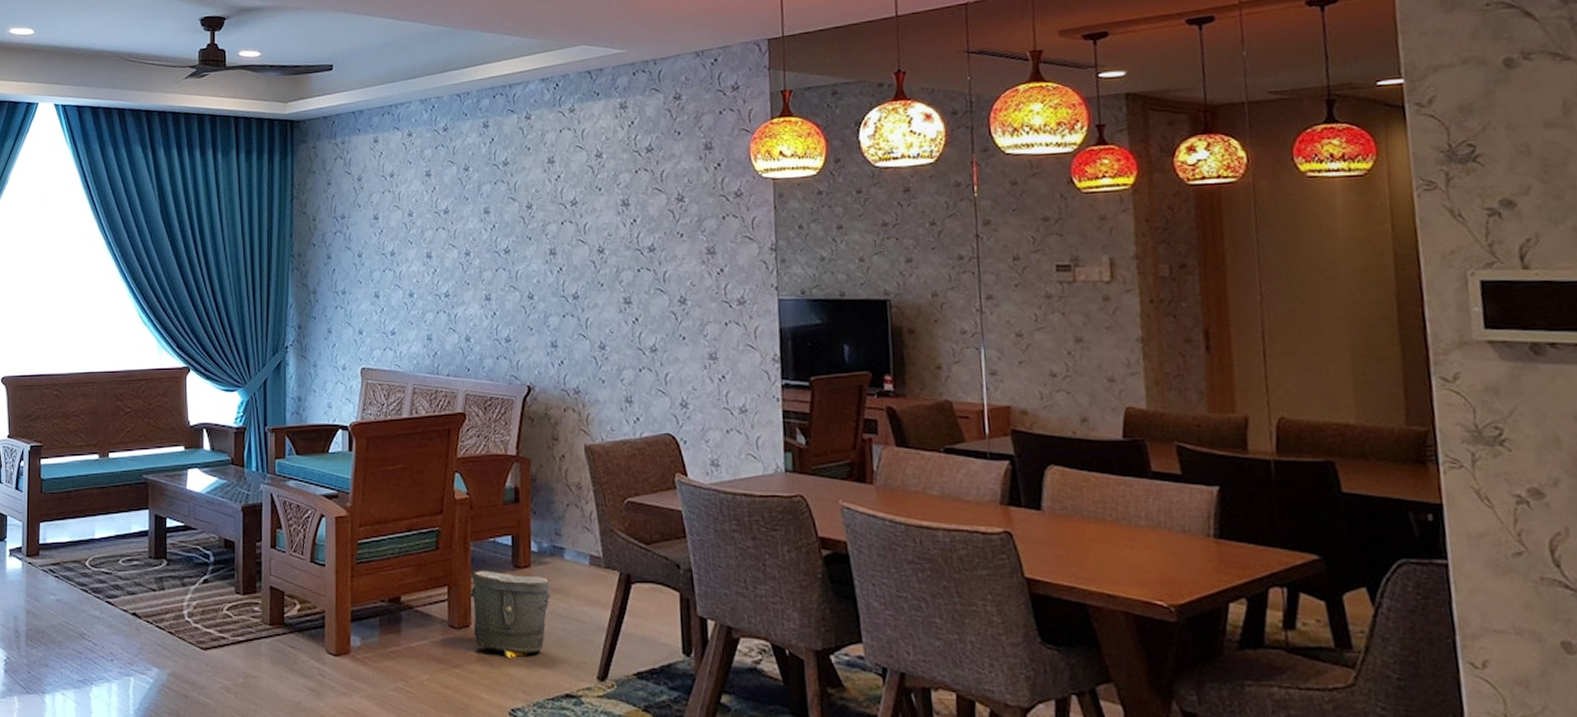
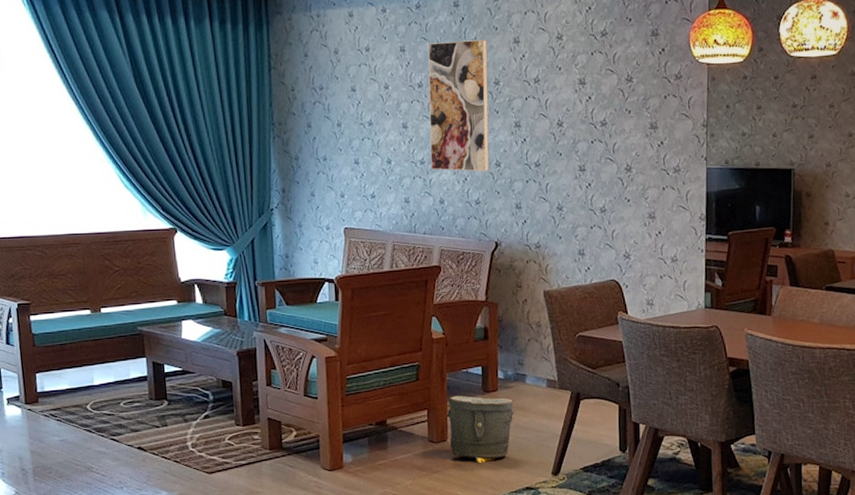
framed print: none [455,161,522,305] -> present [427,40,490,172]

